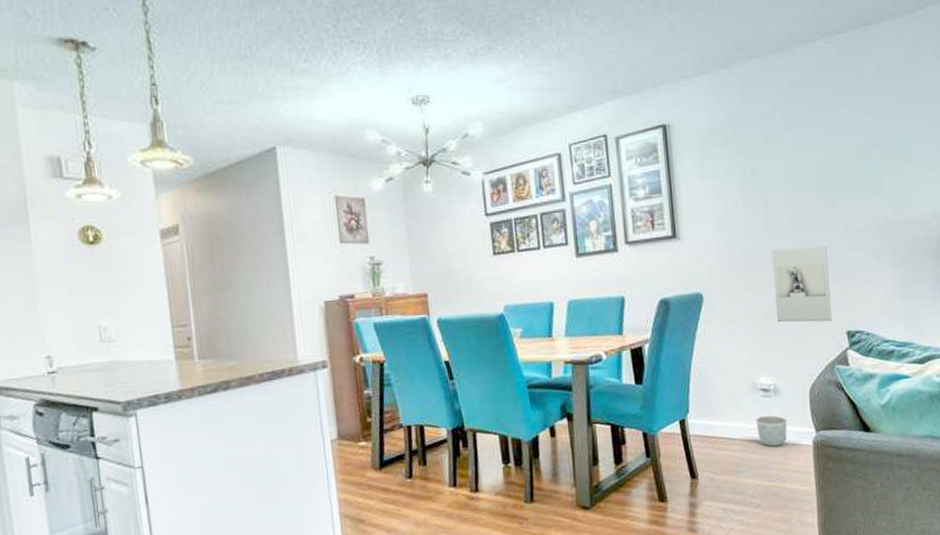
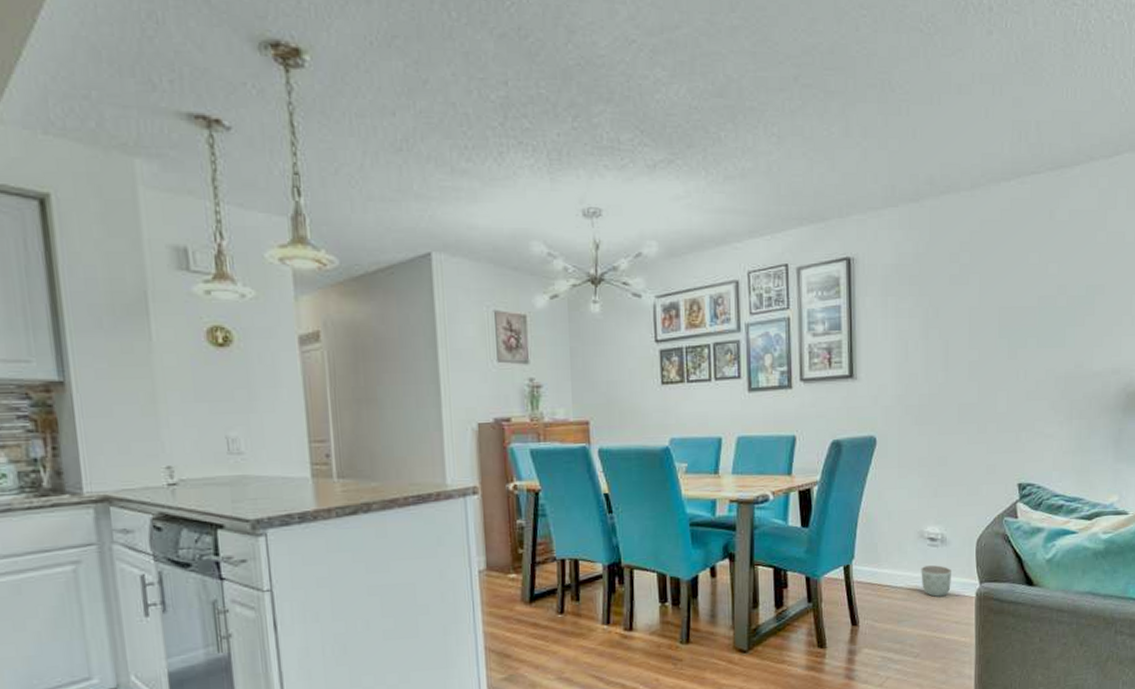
wall sculpture: present [772,245,832,322] -> none [949,394,1006,473]

